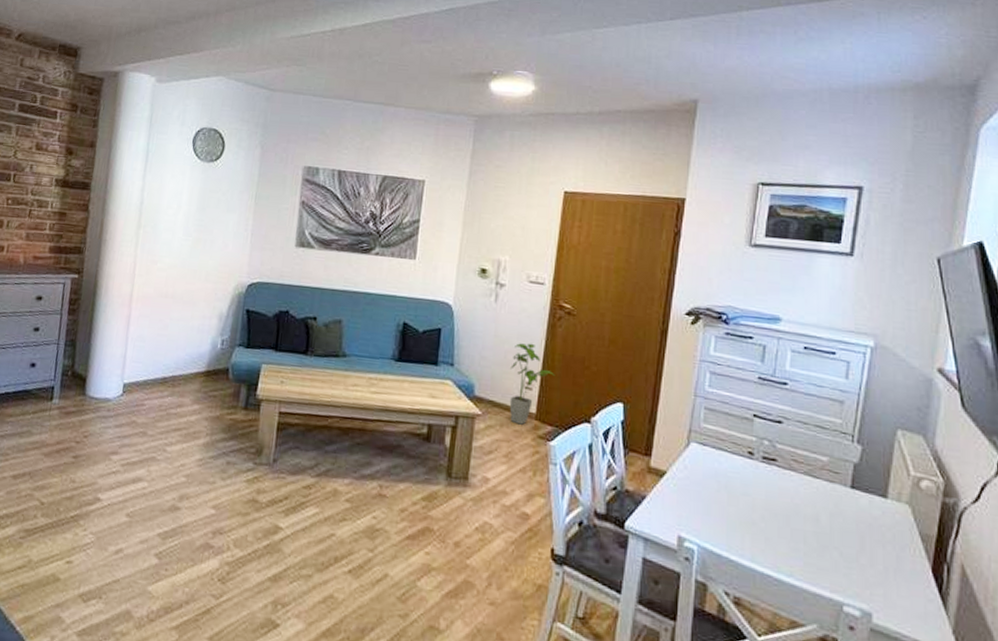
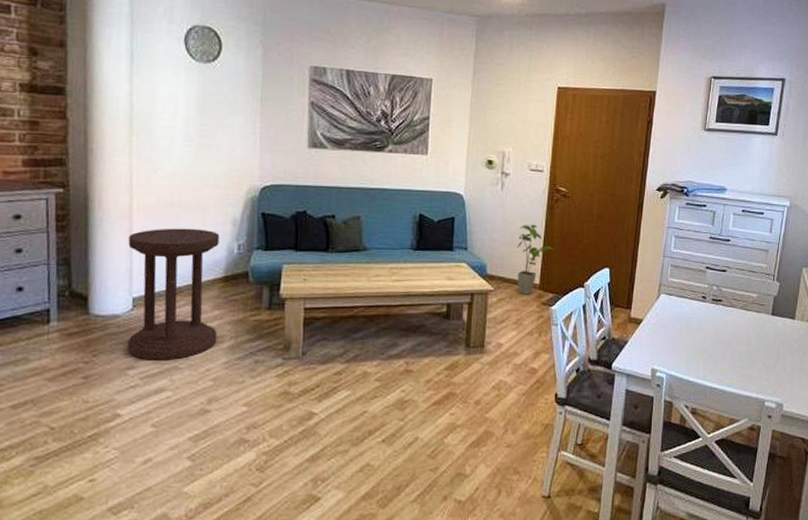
side table: none [114,318,206,450] -> present [127,228,220,360]

